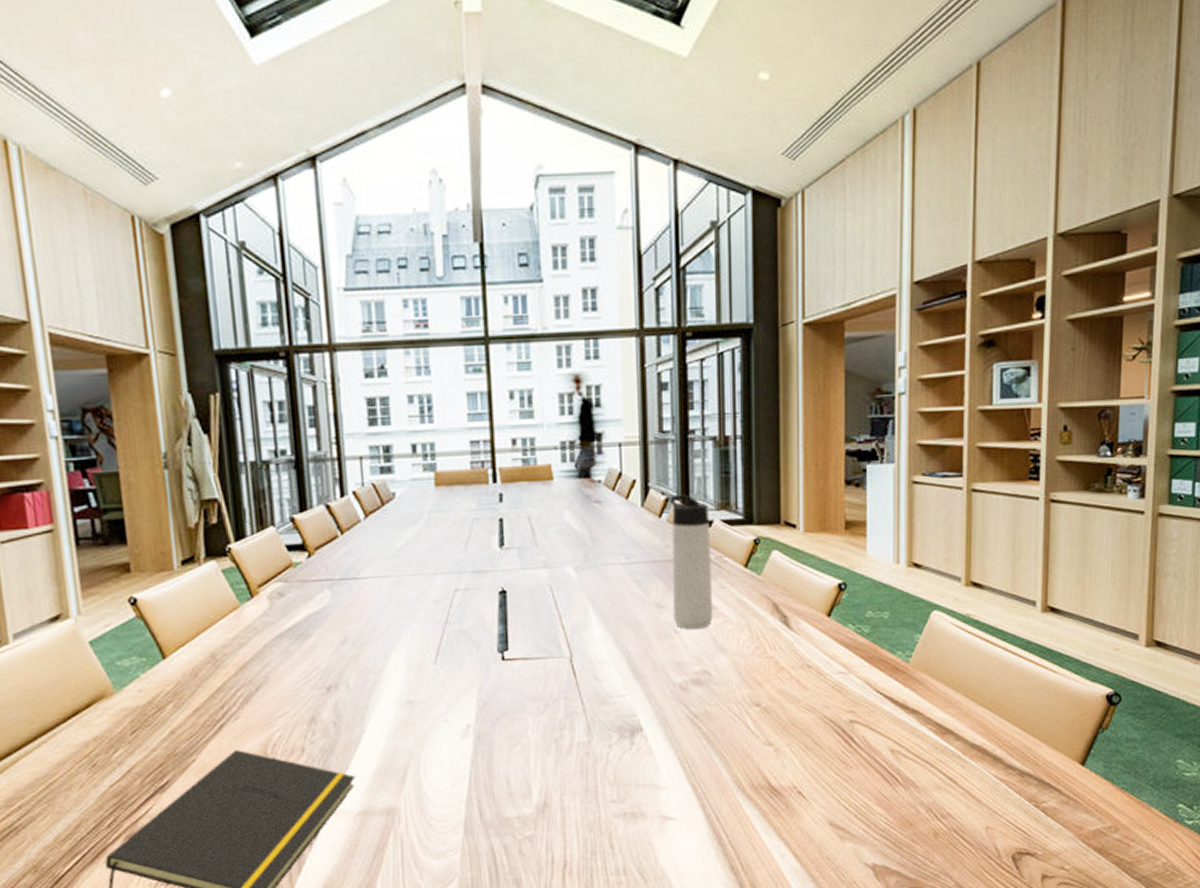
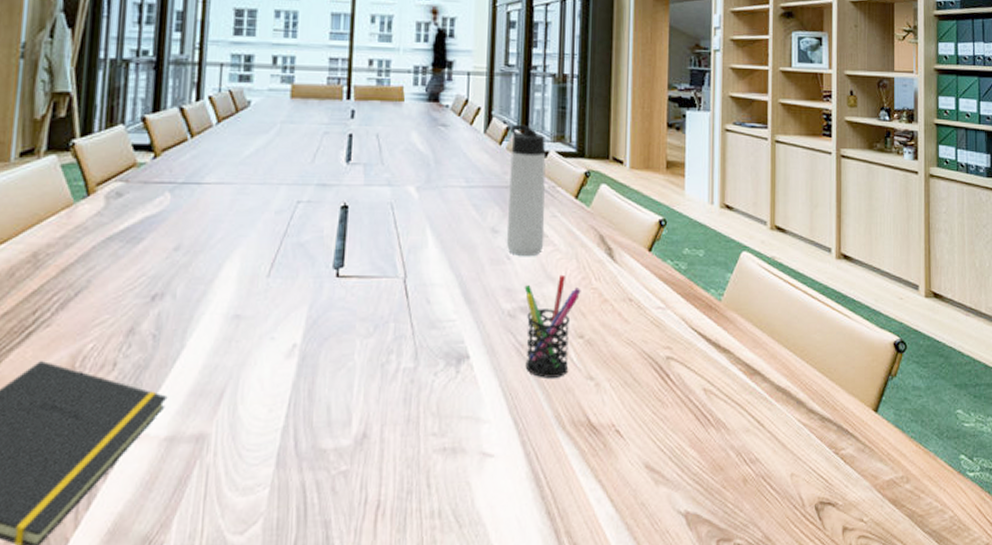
pen holder: none [695,645,756,746] -> present [524,274,581,378]

